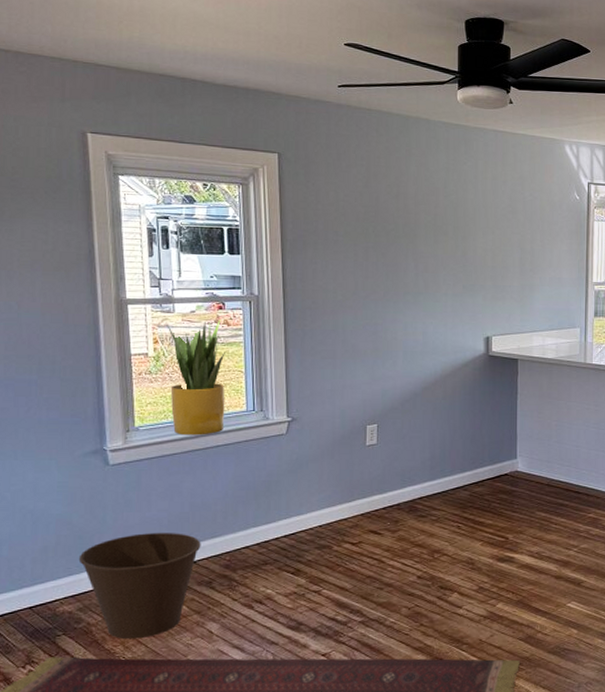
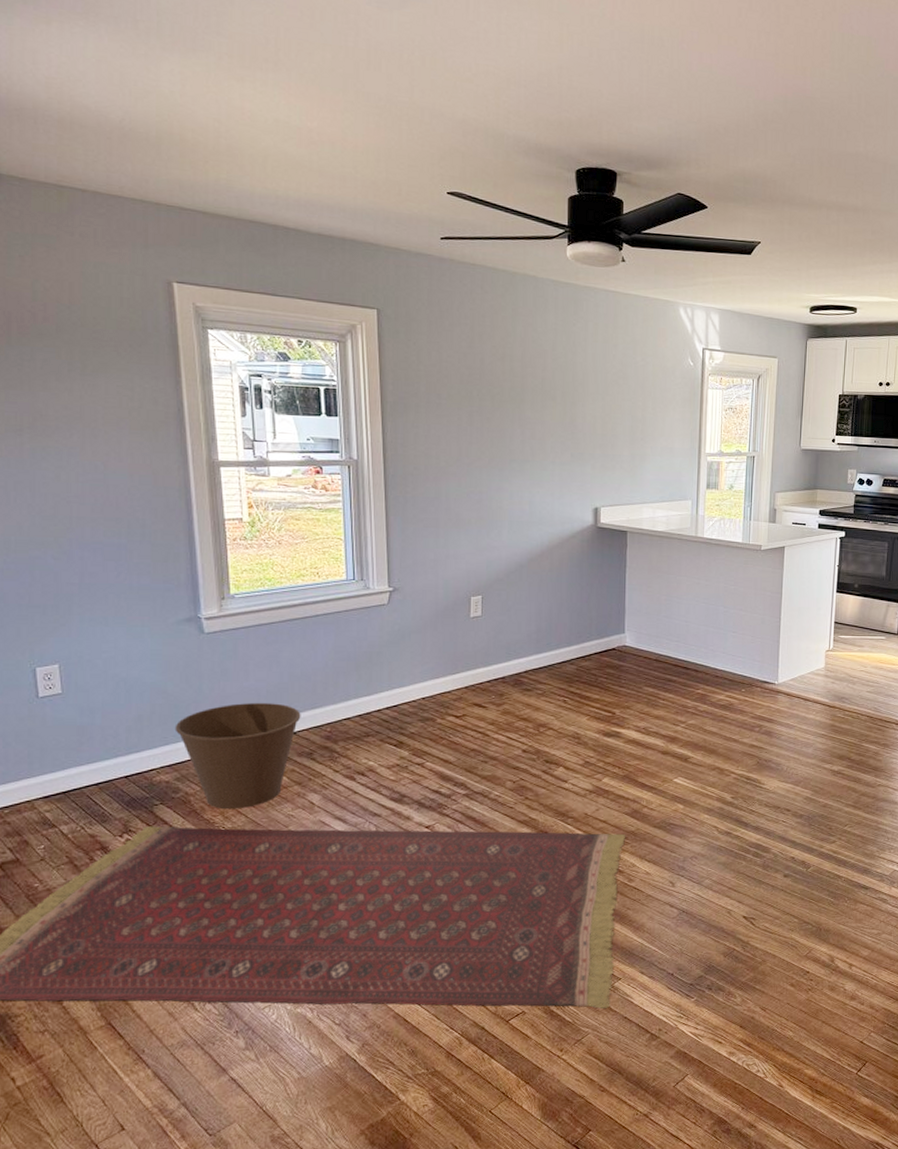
planter: present [165,318,227,435] -> none [260,483,325,604]

